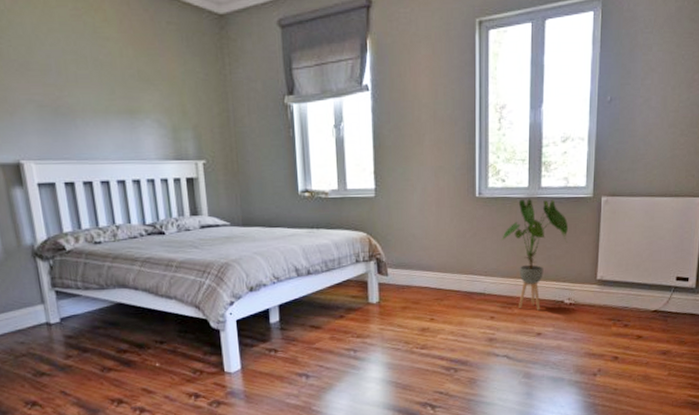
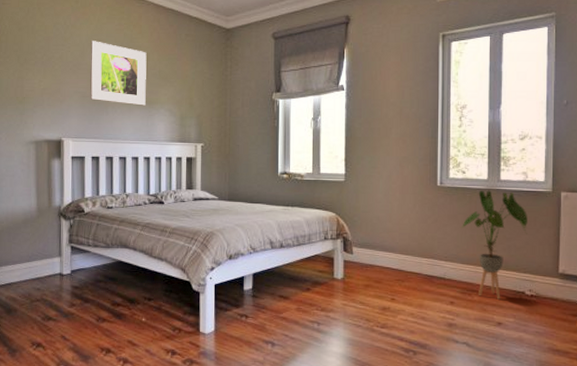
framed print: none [38,31,126,116] -> present [90,41,147,106]

